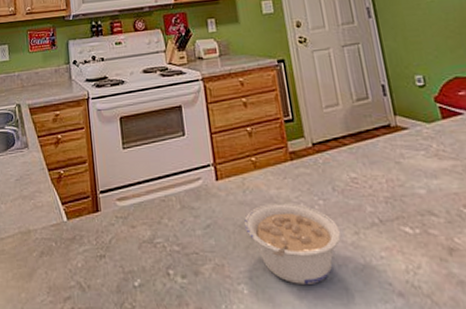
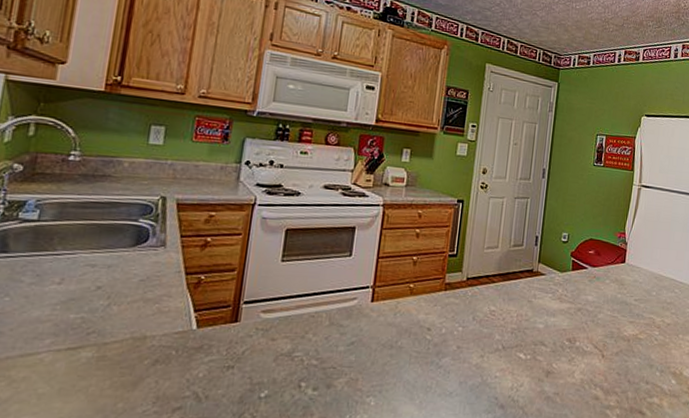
legume: present [244,202,342,284] -> none [386,326,470,397]

